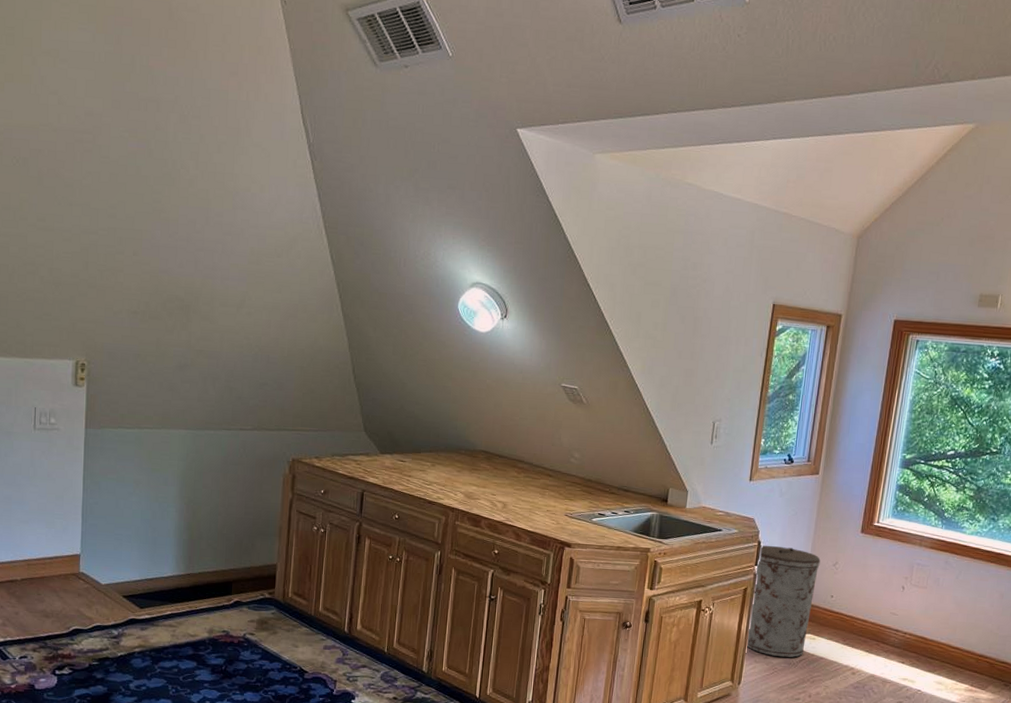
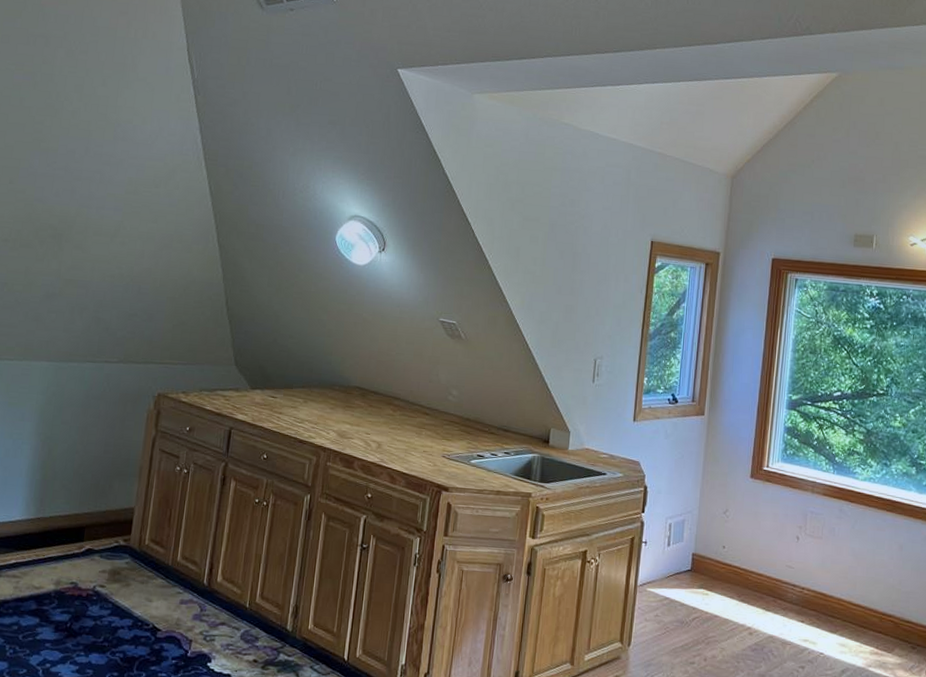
trash can: present [745,545,821,658] -> none [634,491,710,616]

